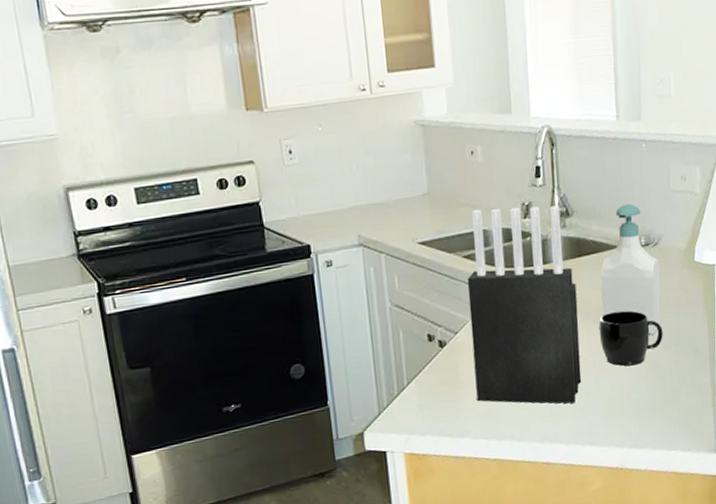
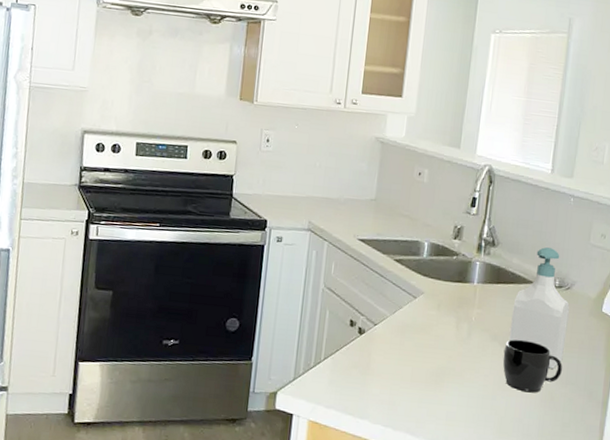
knife block: present [467,205,582,404] -> none [382,222,490,413]

